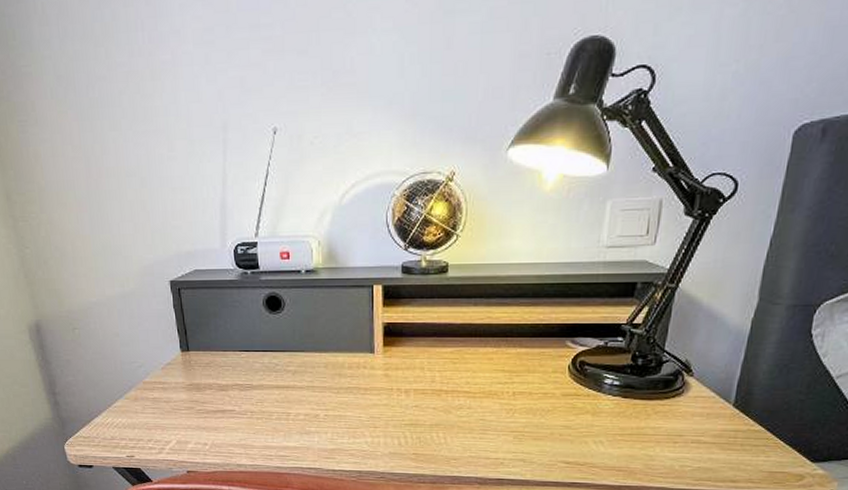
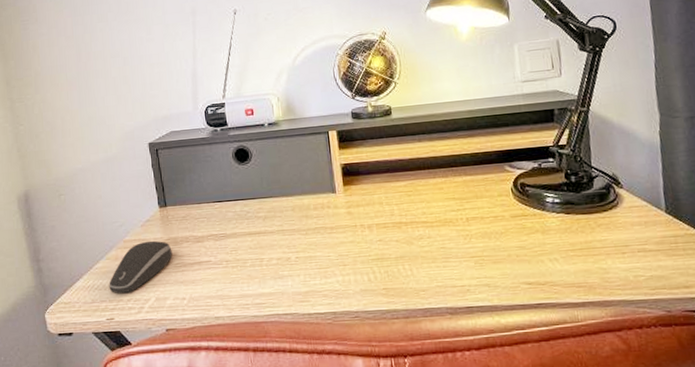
computer mouse: none [128,384,195,433] -> present [109,240,173,293]

